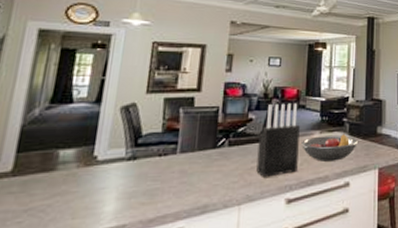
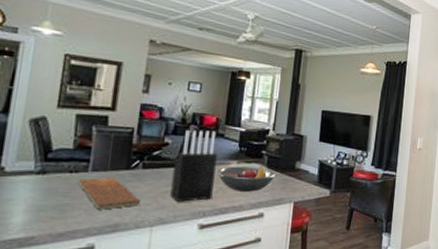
chopping board: none [167,157,228,192] -> present [78,177,141,210]

